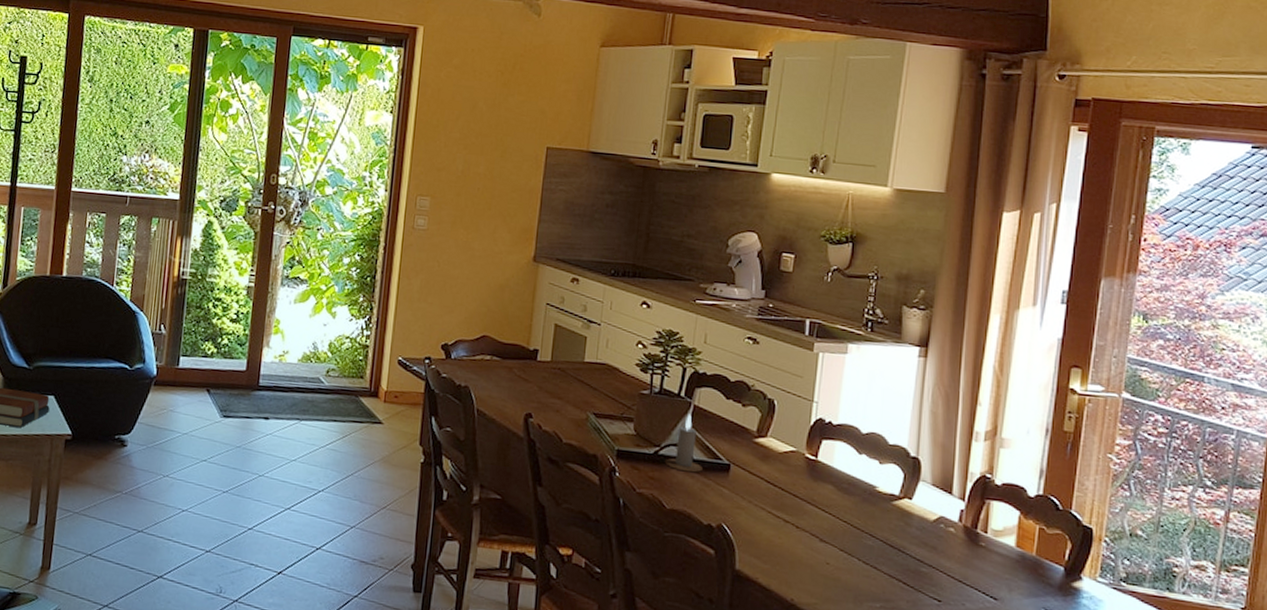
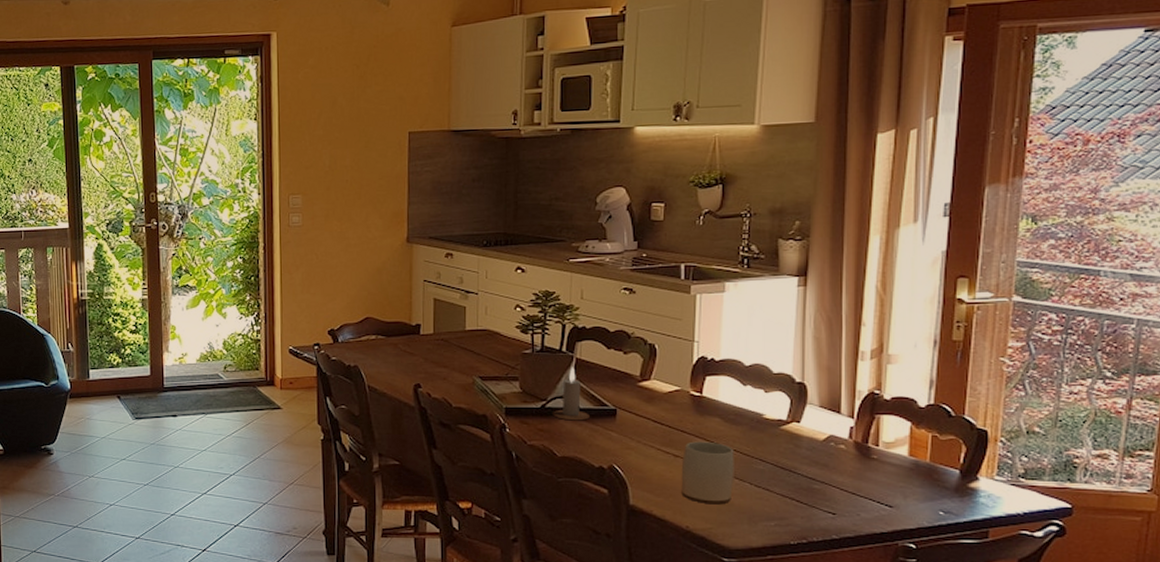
mug: none [789,507,846,579] -> present [681,441,736,505]

